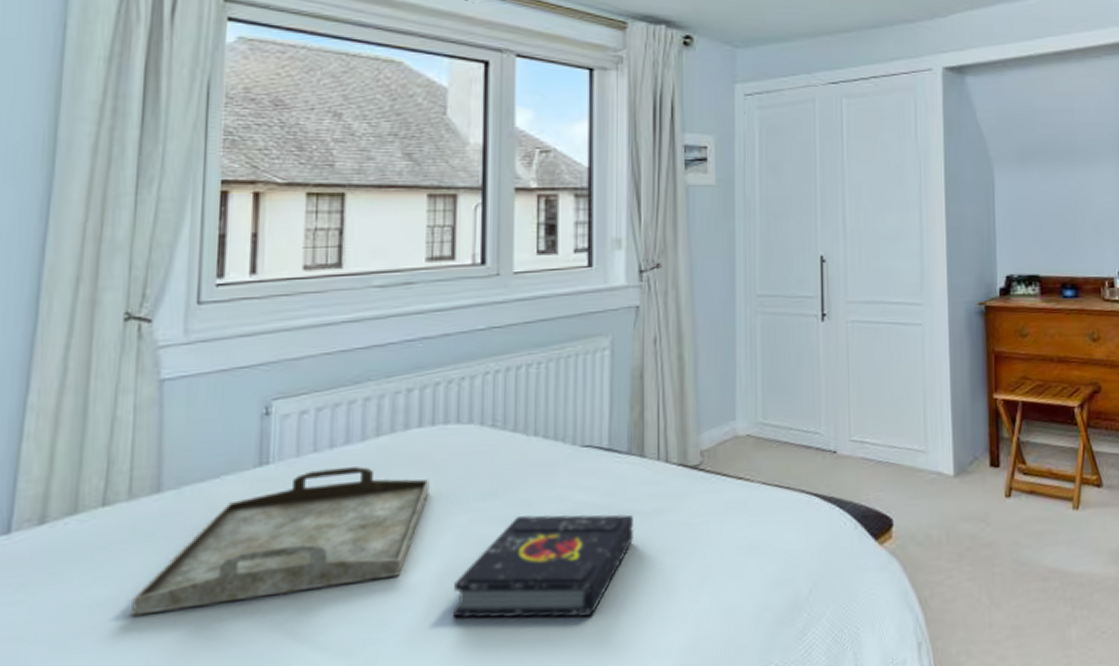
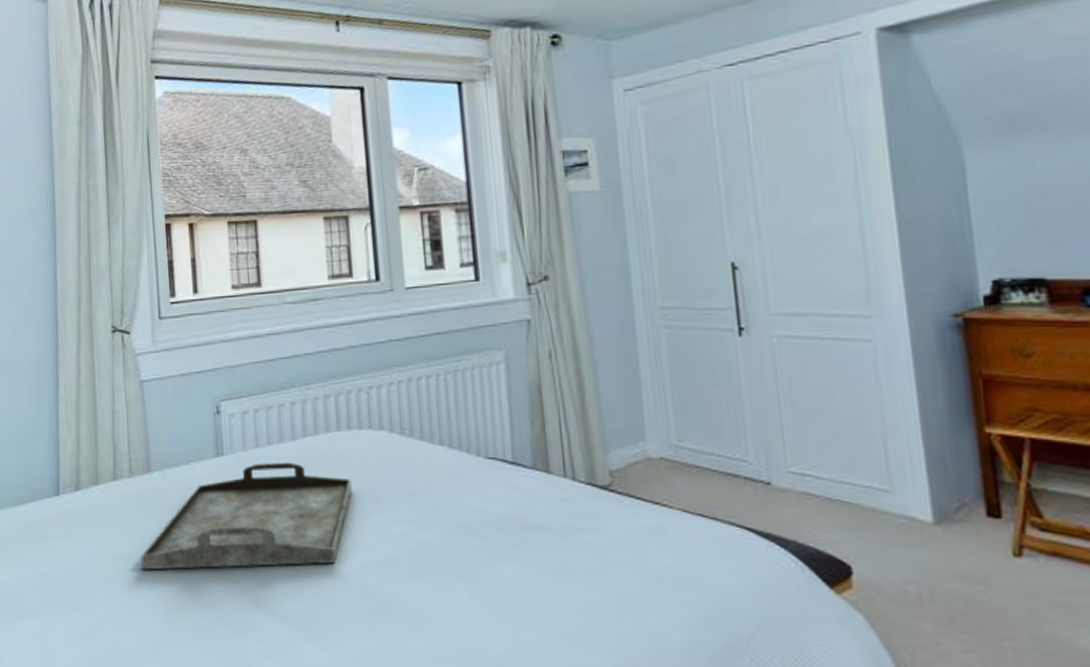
book: present [452,513,635,619] -> none [382,521,547,626]

